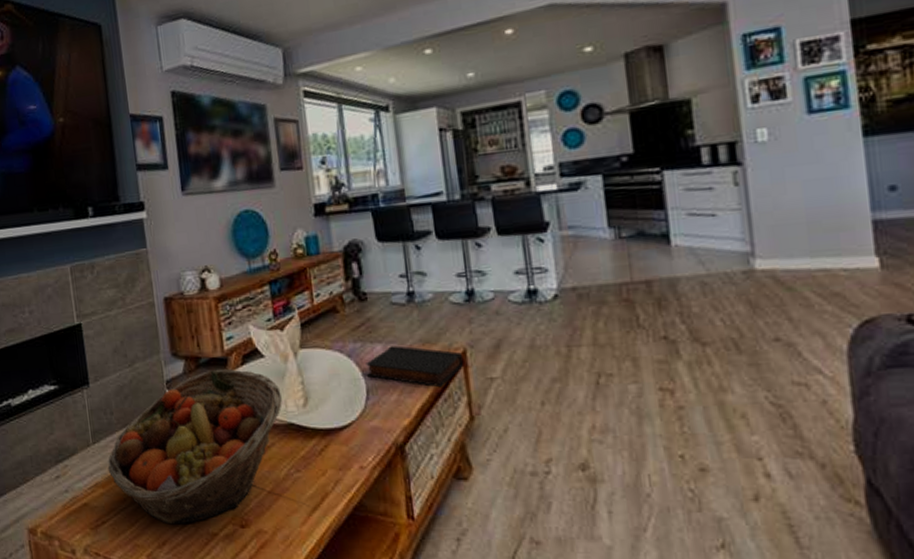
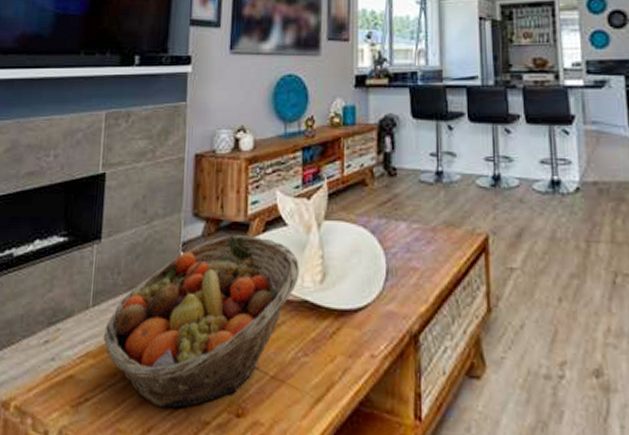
book: present [366,345,464,388] -> none [387,225,486,274]

